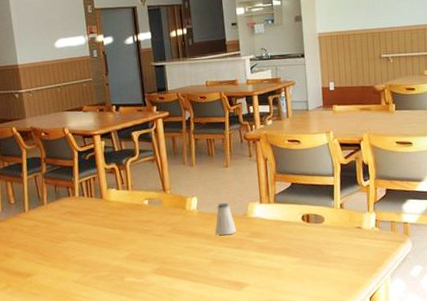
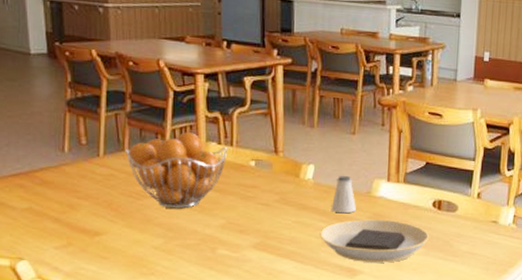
fruit basket: none [45,183,125,248] -> present [126,132,227,209]
plate: none [208,236,302,276] -> present [319,219,429,263]

